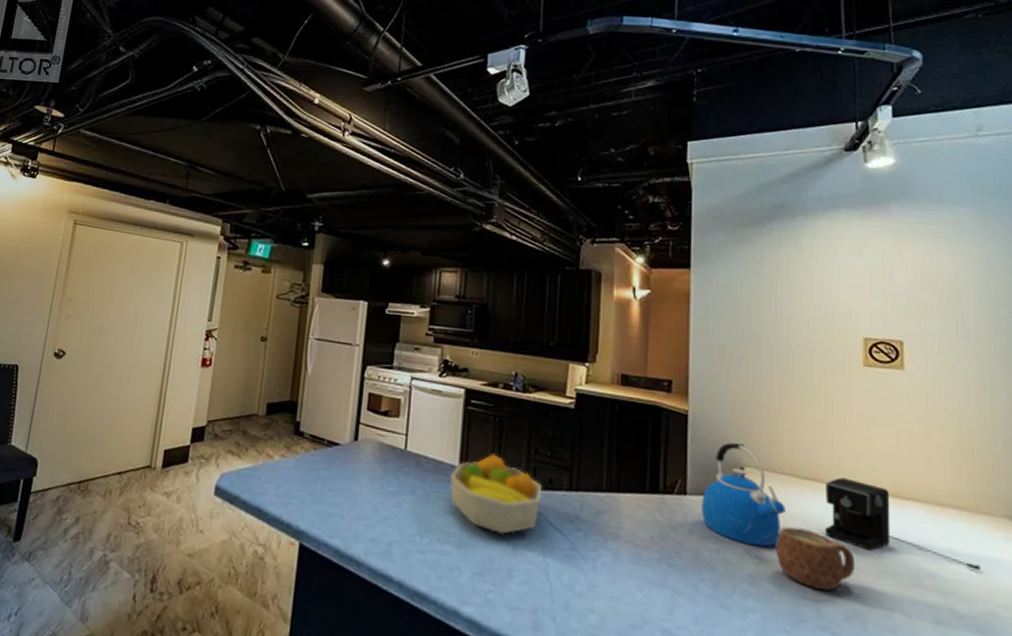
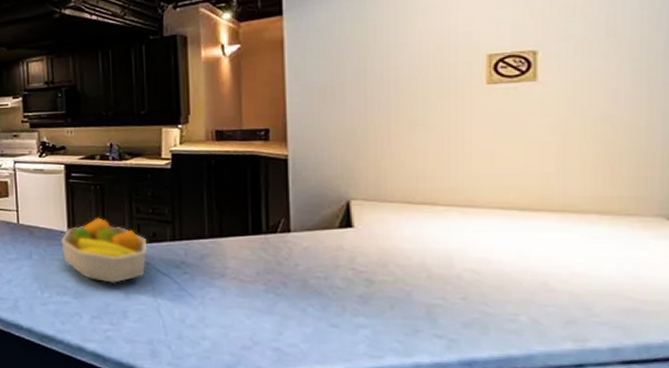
kettle: present [701,442,785,547] -> none [306,179,397,271]
mug: present [776,526,856,591] -> none [387,250,476,303]
coffee maker: present [824,477,981,570] -> none [440,198,624,270]

